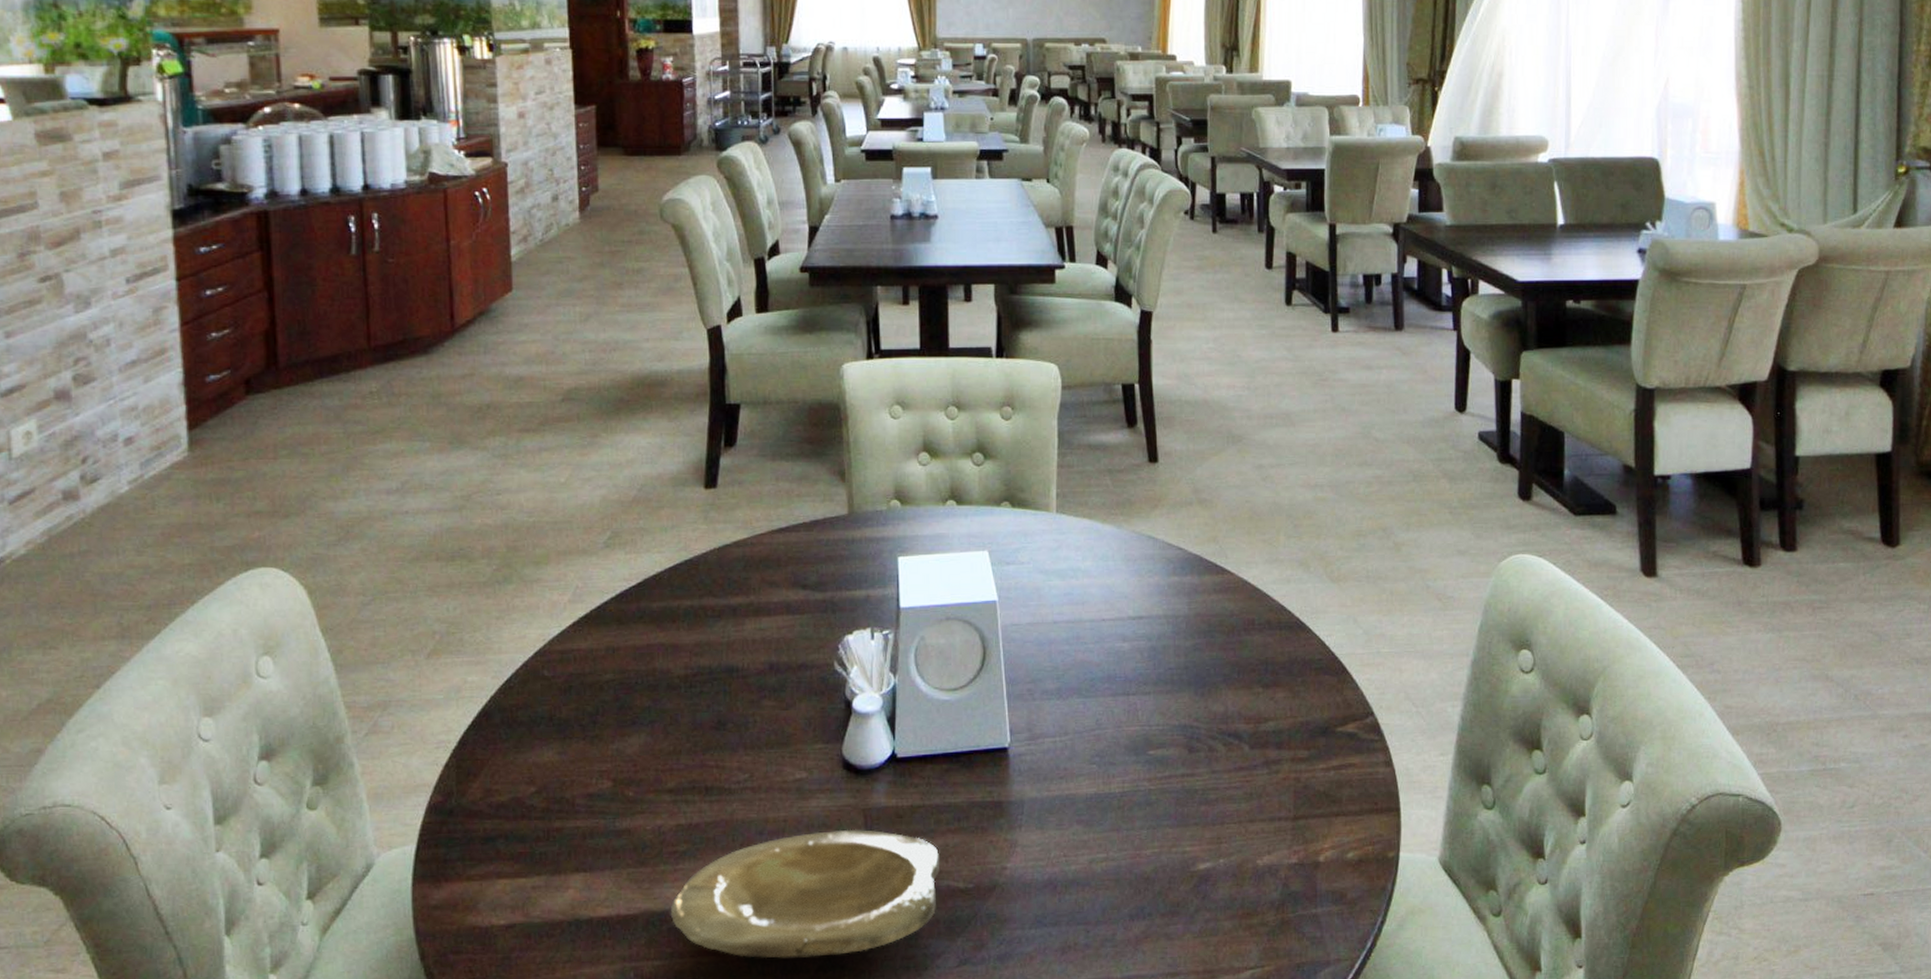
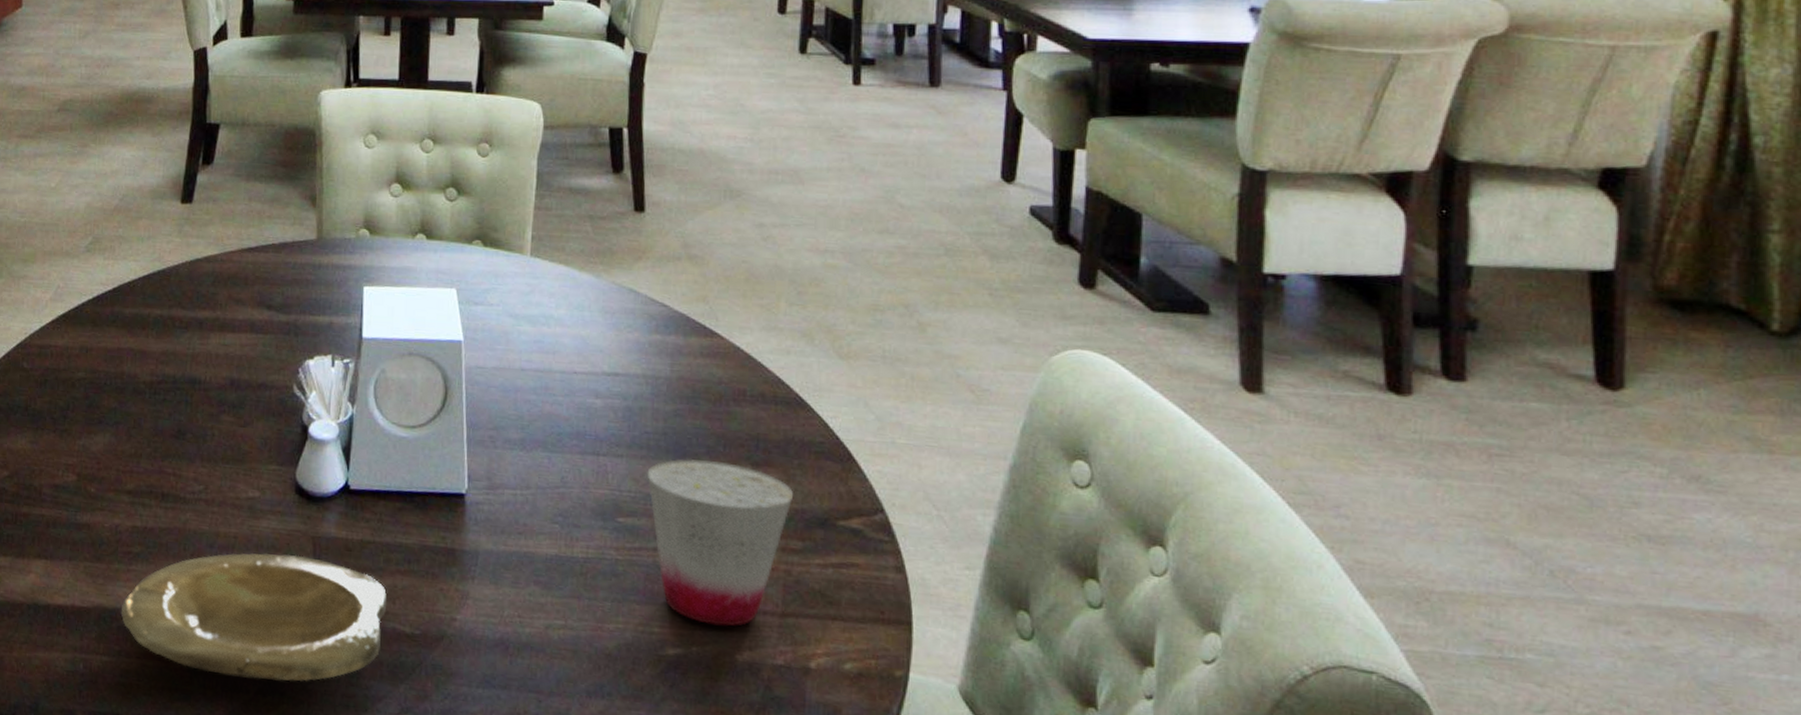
cup: none [1172,687,1299,837] -> present [647,458,794,627]

